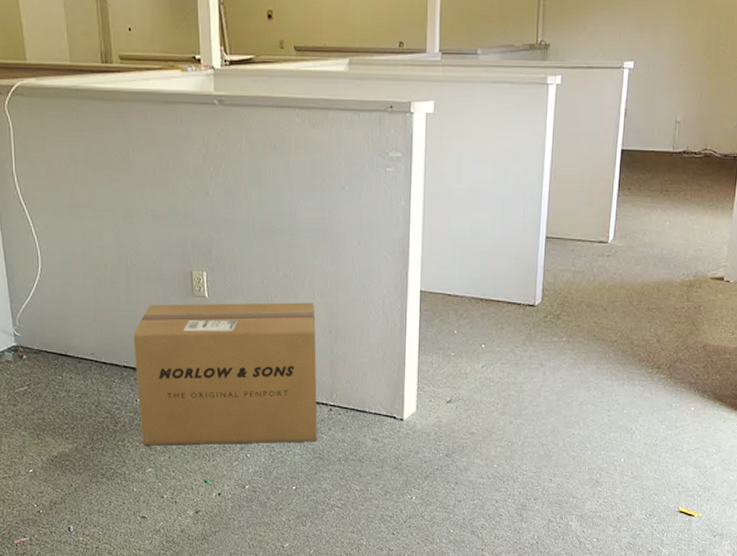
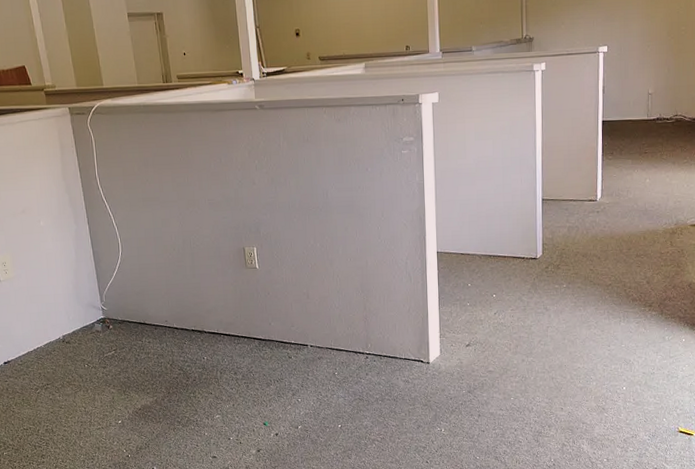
box: present [133,302,317,446] -> none [199,267,357,396]

